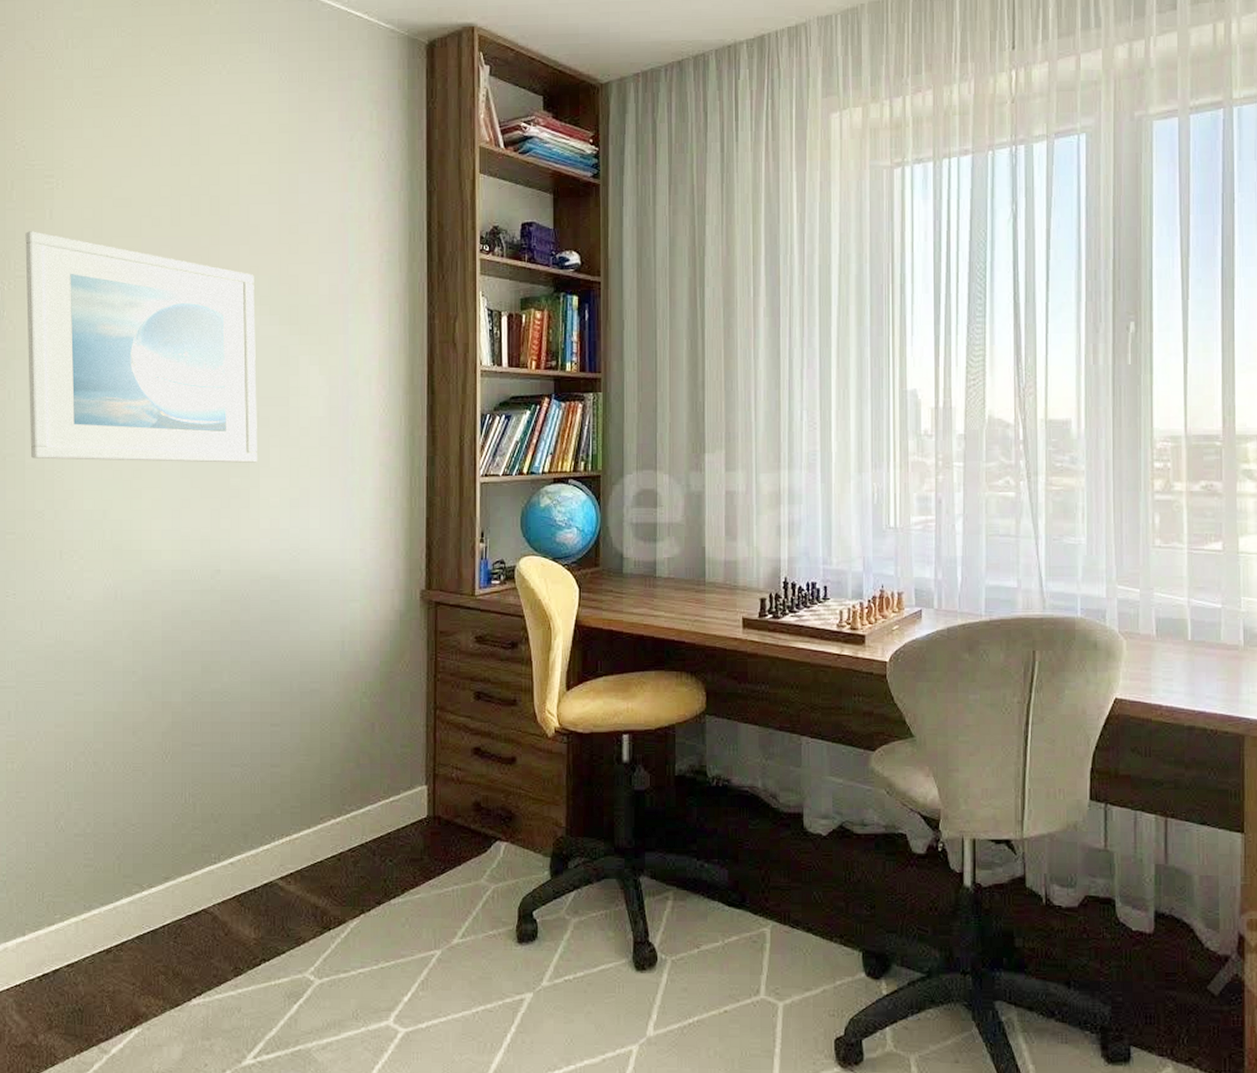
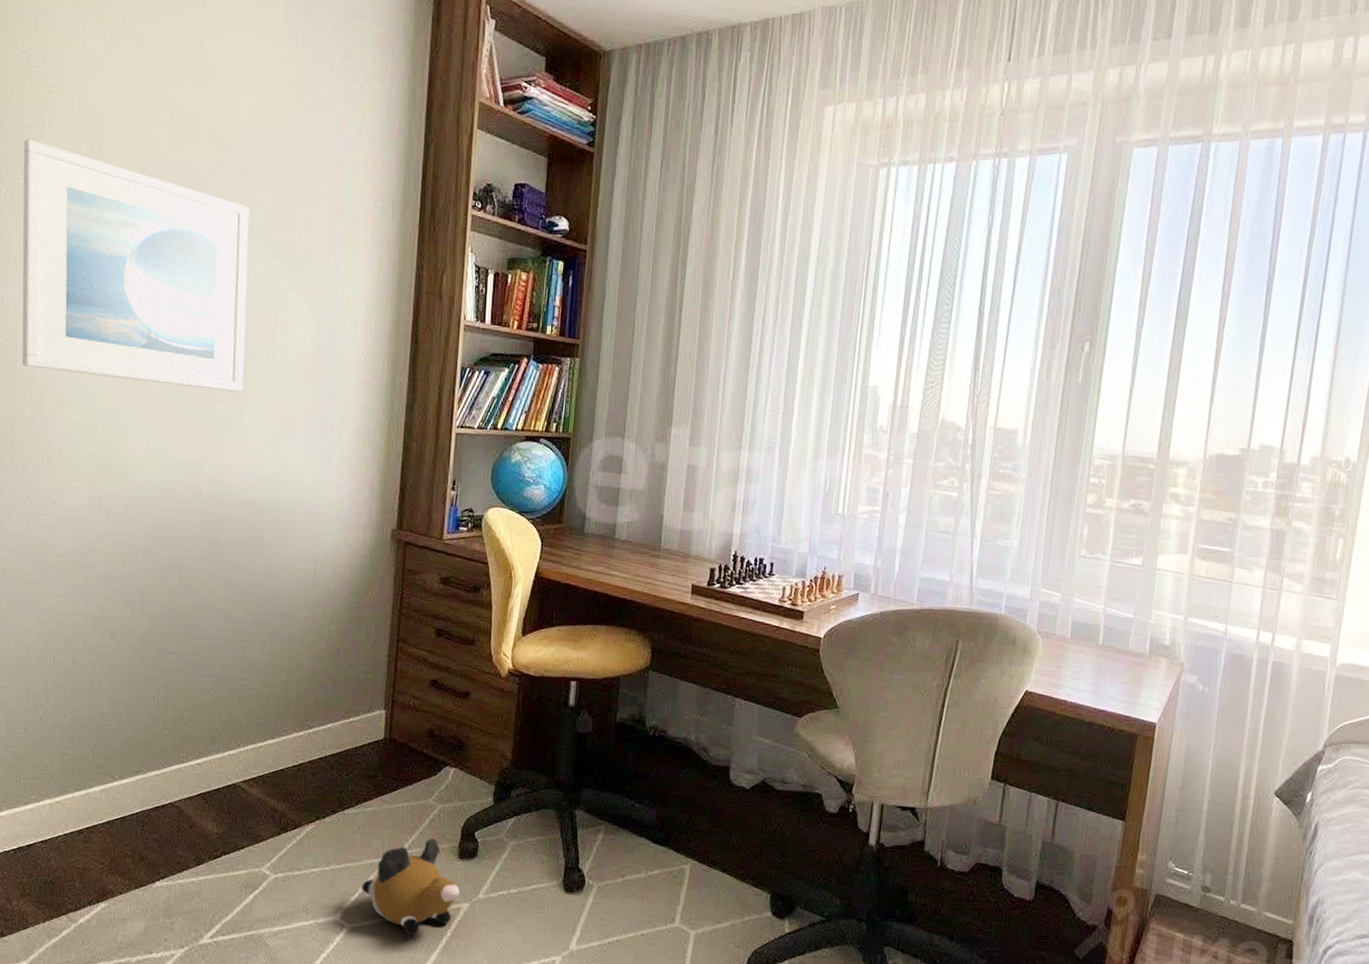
plush toy: none [414,923,521,1036] -> present [361,838,460,937]

